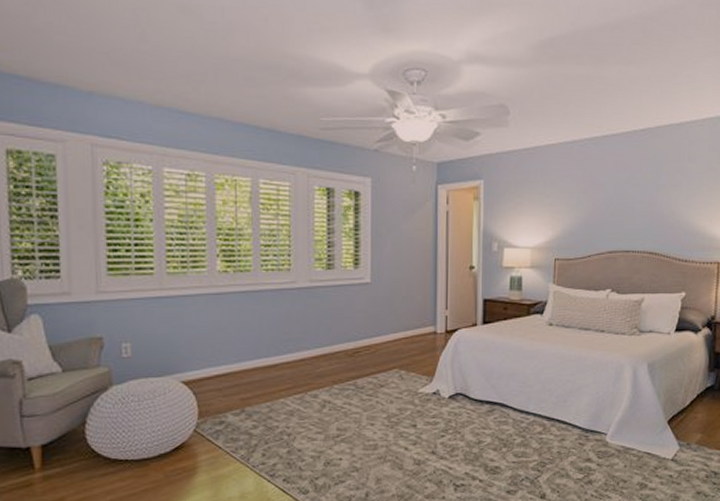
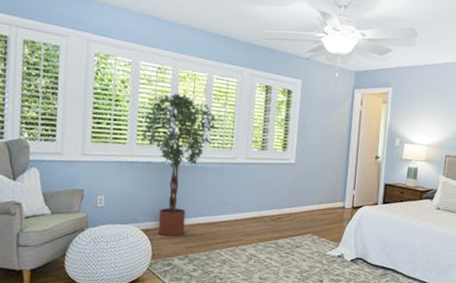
potted tree: none [171,205,269,388] -> present [141,93,217,237]

